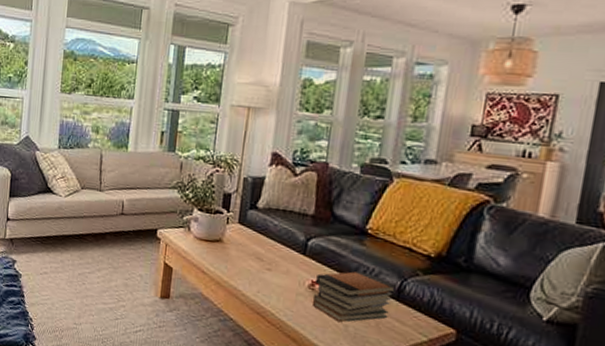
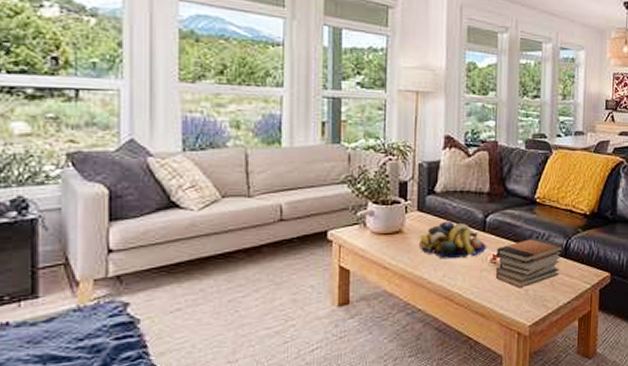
fruit bowl: none [236,237,305,279] -> present [418,221,486,259]

